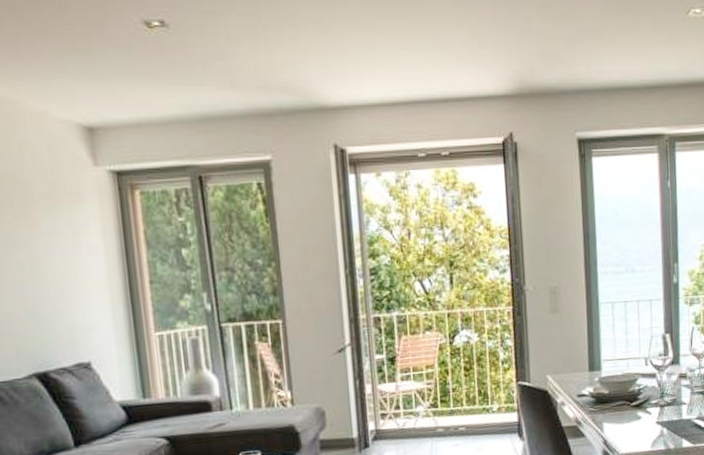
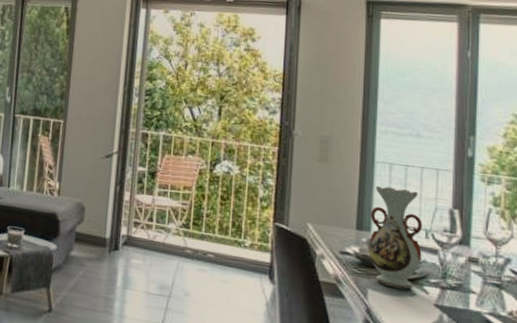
vase: none [599,324,644,416] -> present [368,185,423,290]

